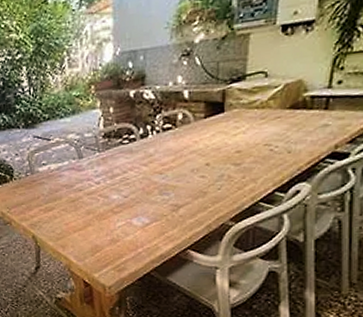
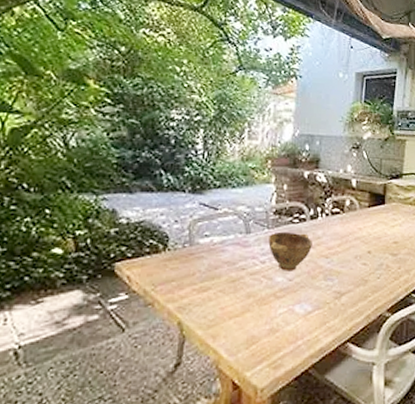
bowl: none [100,152,145,190] -> present [268,231,312,271]

